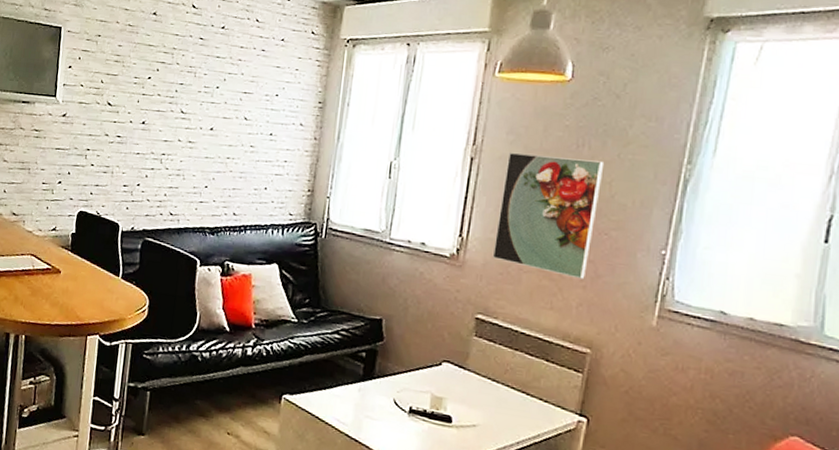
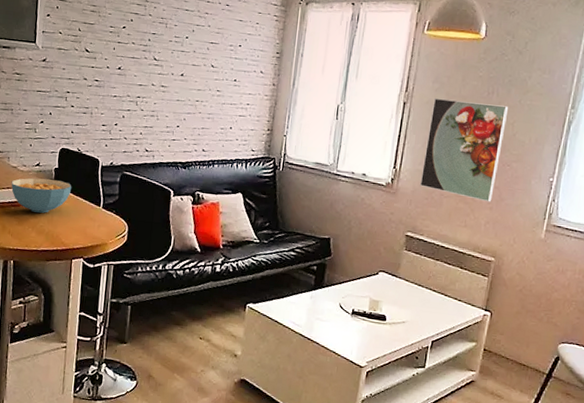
cereal bowl: none [25,243,90,283] -> present [11,178,72,213]

